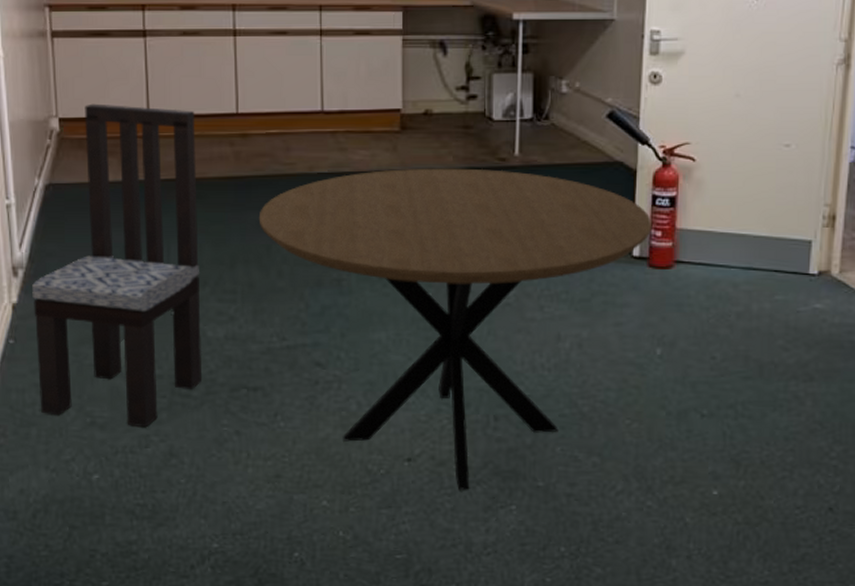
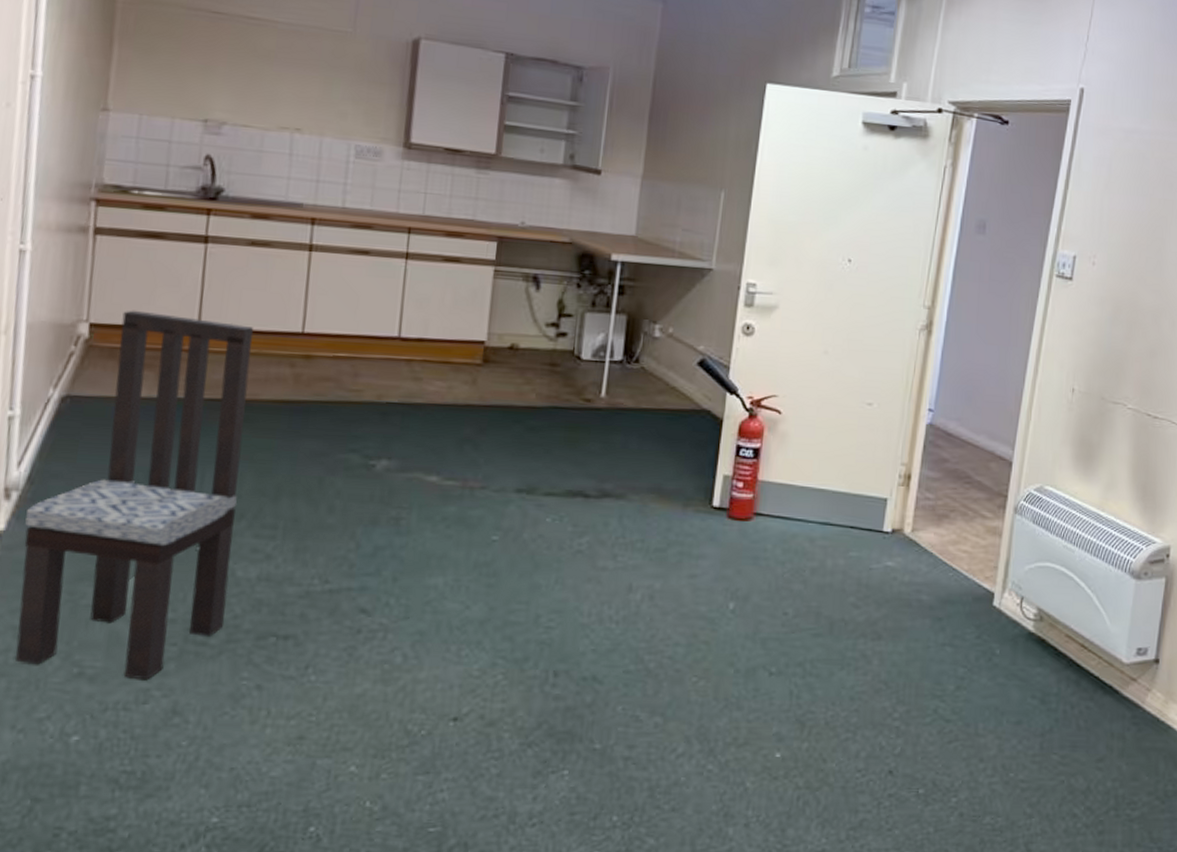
dining table: present [258,168,651,490] -> none [313,403,734,753]

